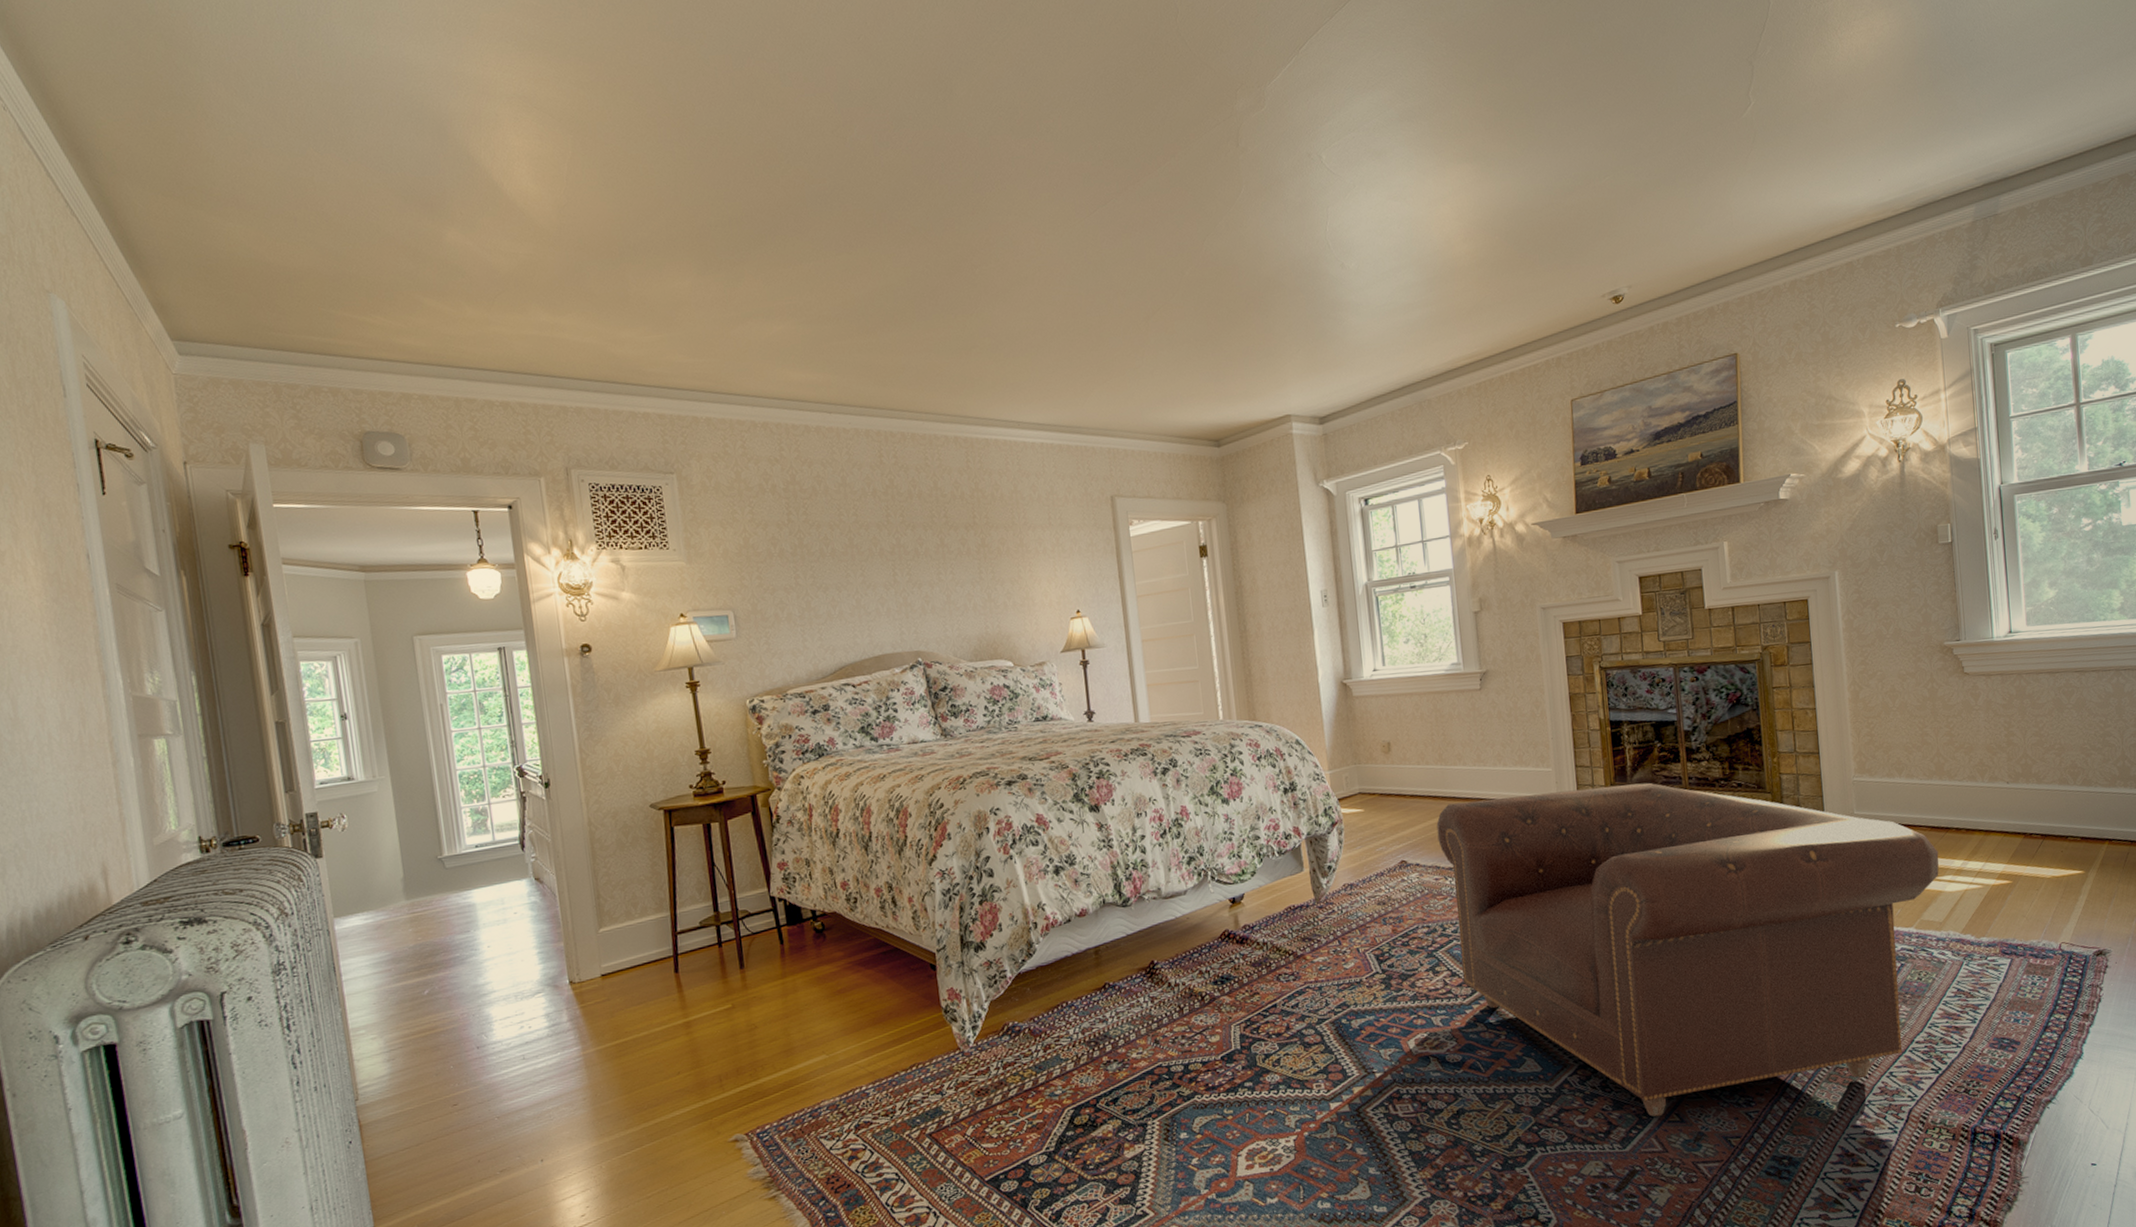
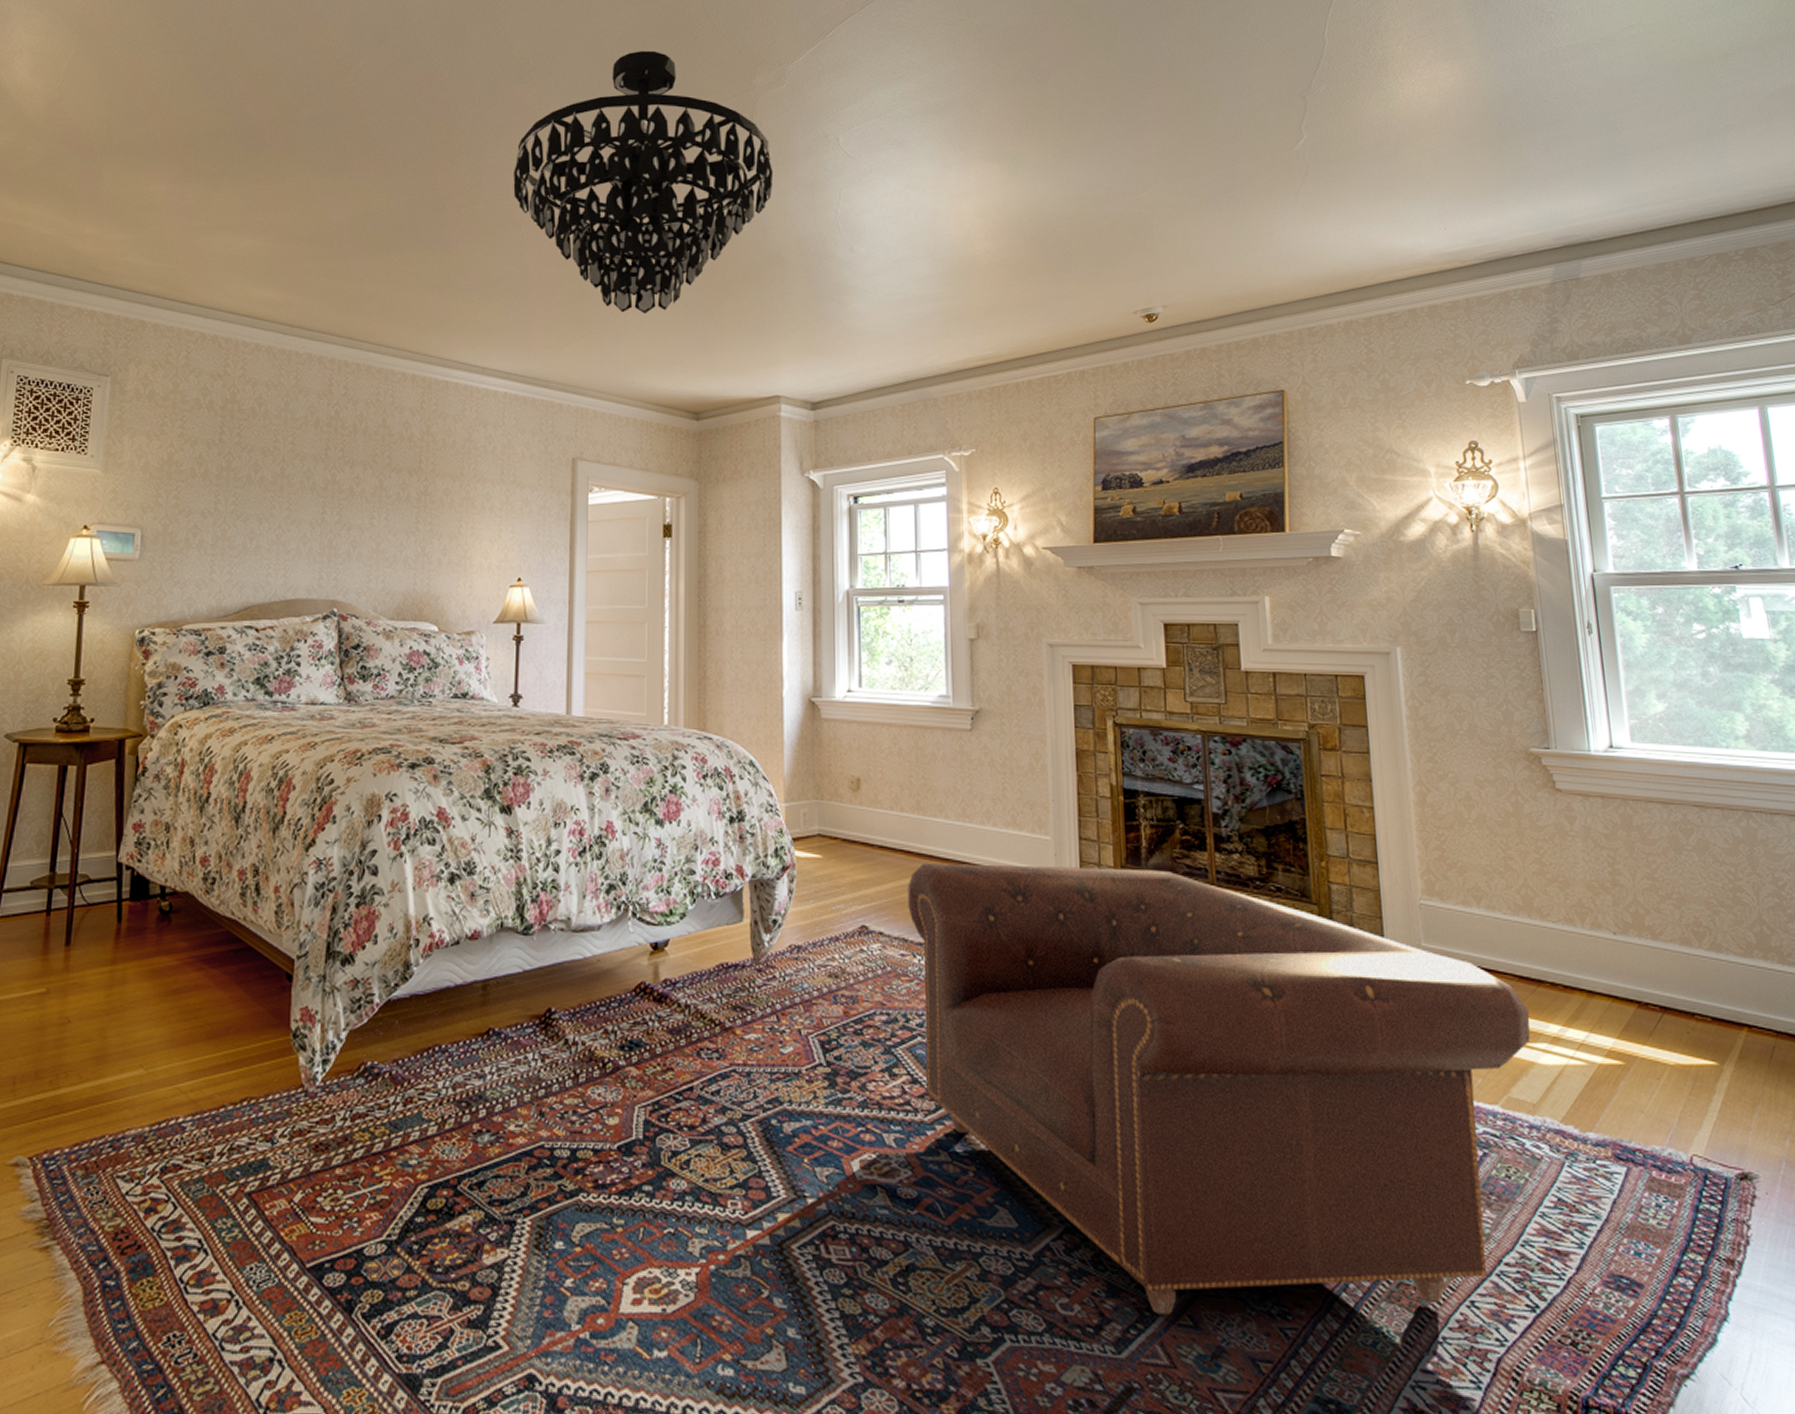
chandelier: none [1019,85,1264,354] -> present [513,50,774,314]

